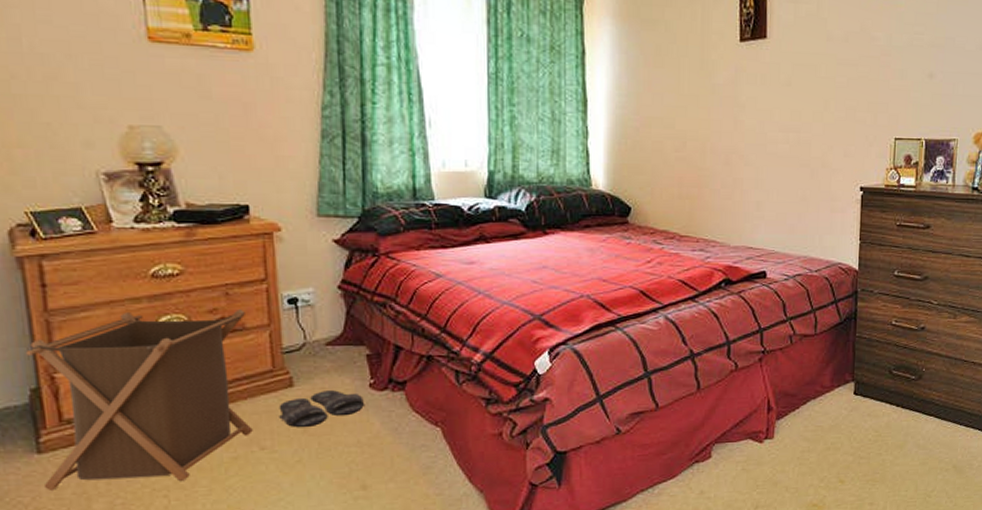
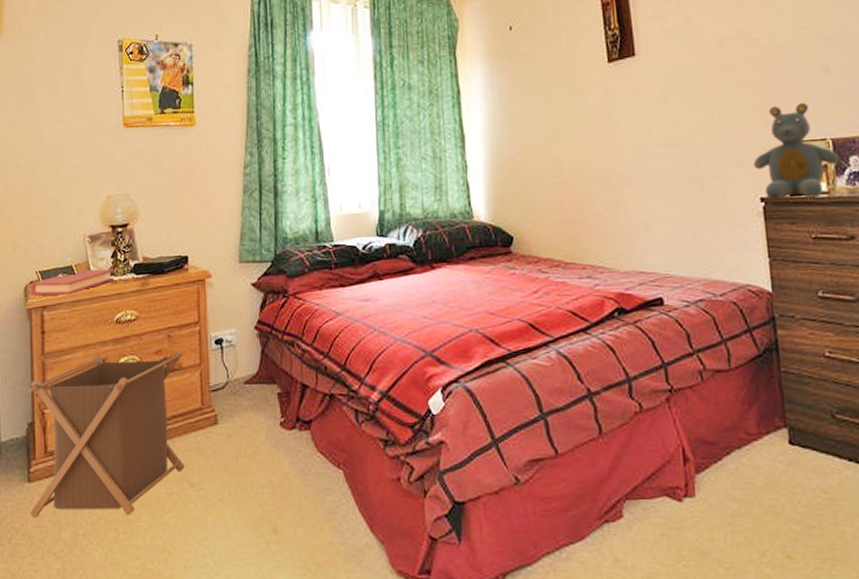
book: none [18,214,145,243] -> present [30,269,113,296]
slippers: present [279,390,364,427] -> none [206,429,275,465]
teddy bear: none [858,103,929,191] -> present [753,102,840,199]

